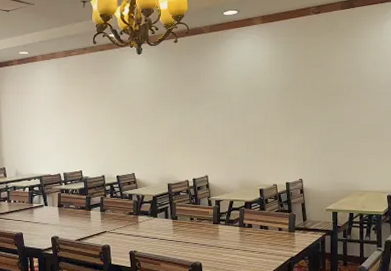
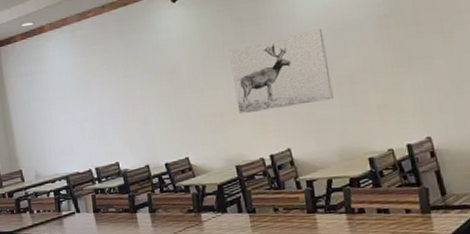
wall art: none [174,90,242,146] -> present [229,28,334,115]

